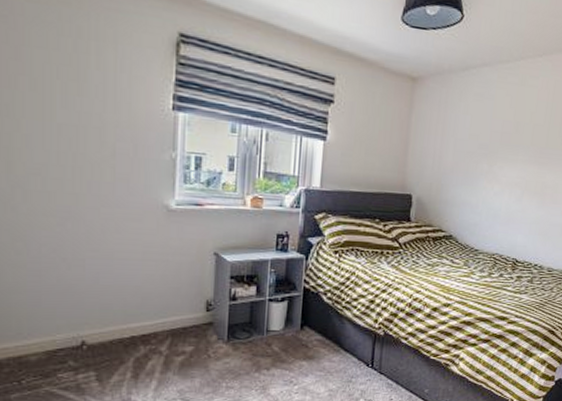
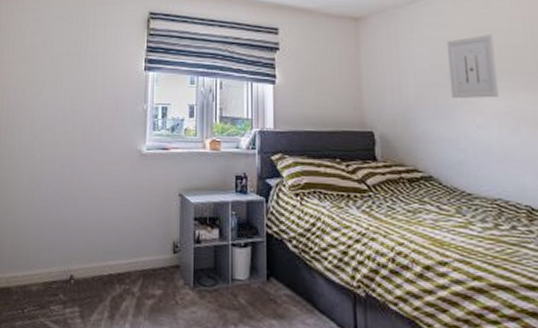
wall art: none [479,110,523,170] -> present [446,33,500,98]

